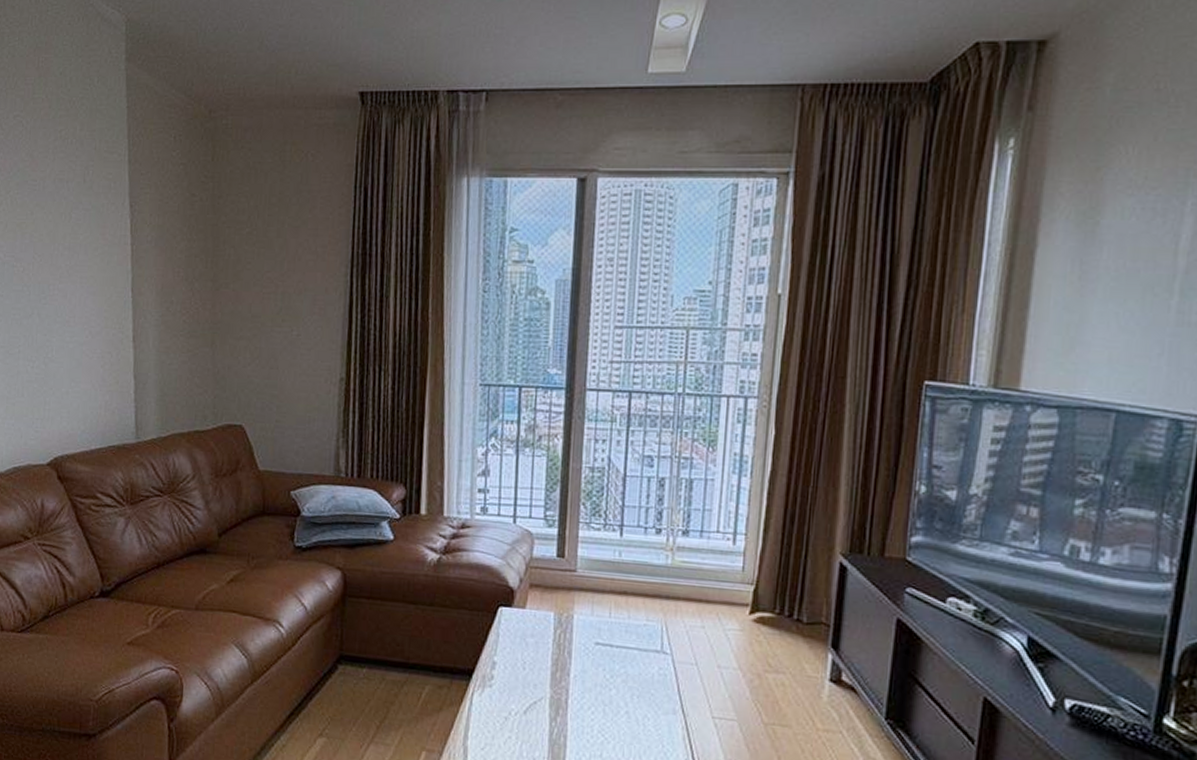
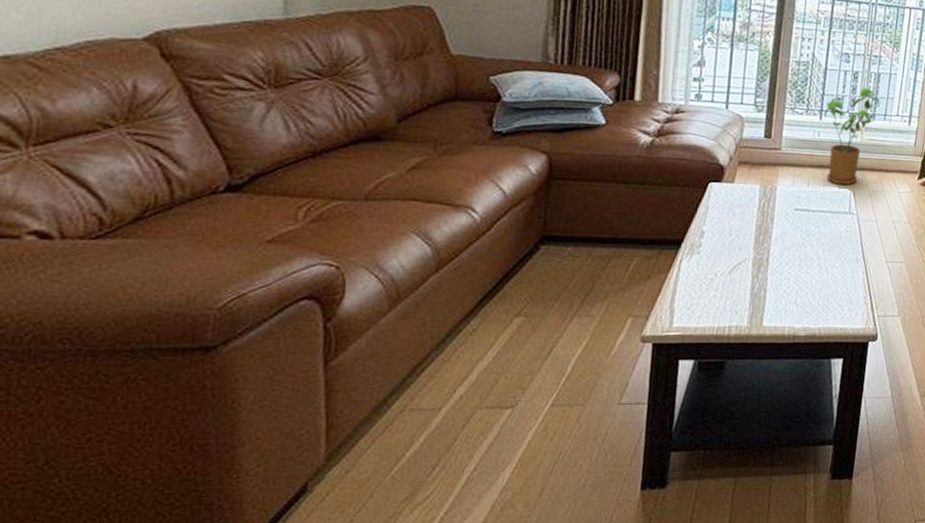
house plant: none [624,496,694,618] -> present [823,87,880,185]

